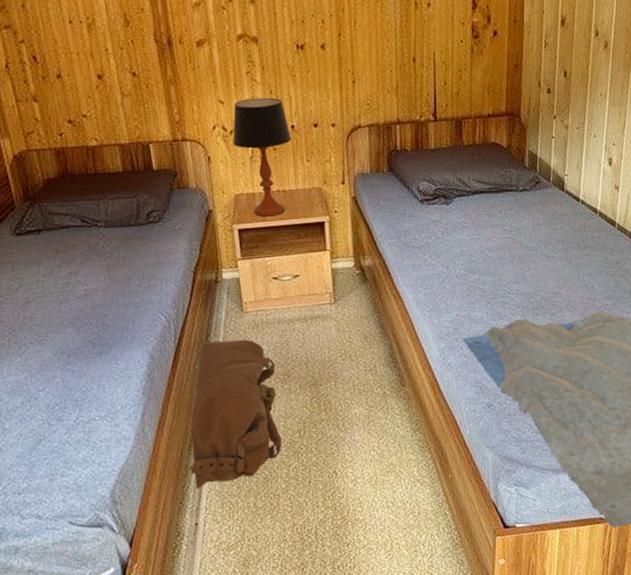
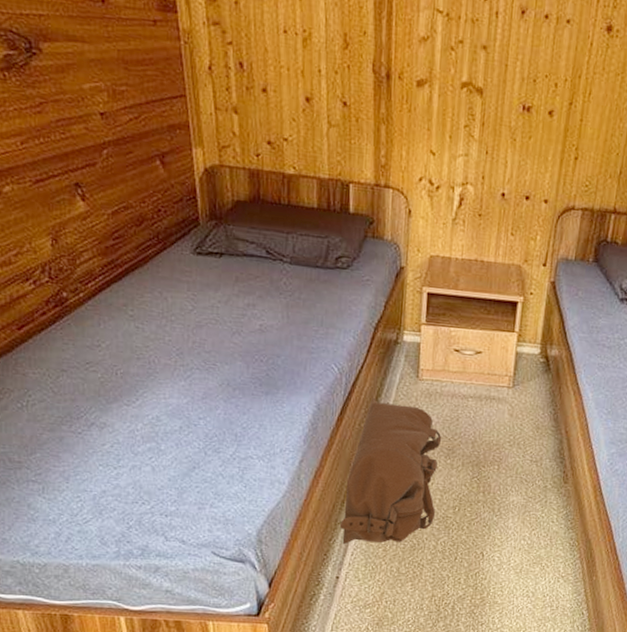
table lamp: present [232,97,292,217] -> none [438,155,500,286]

